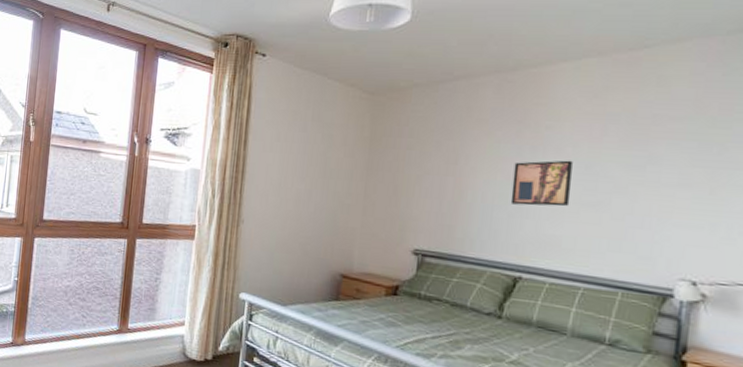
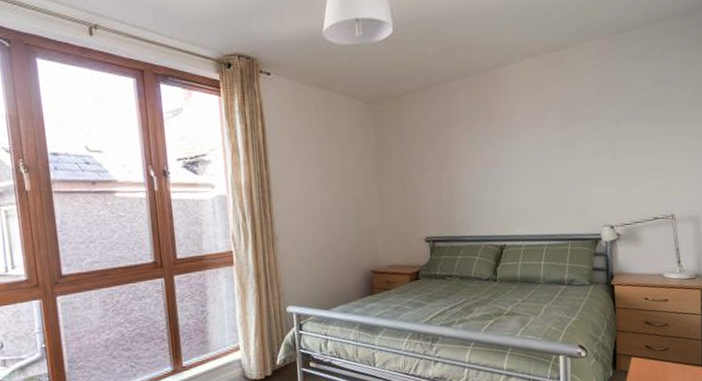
wall art: present [510,160,573,207] -> none [489,145,530,187]

